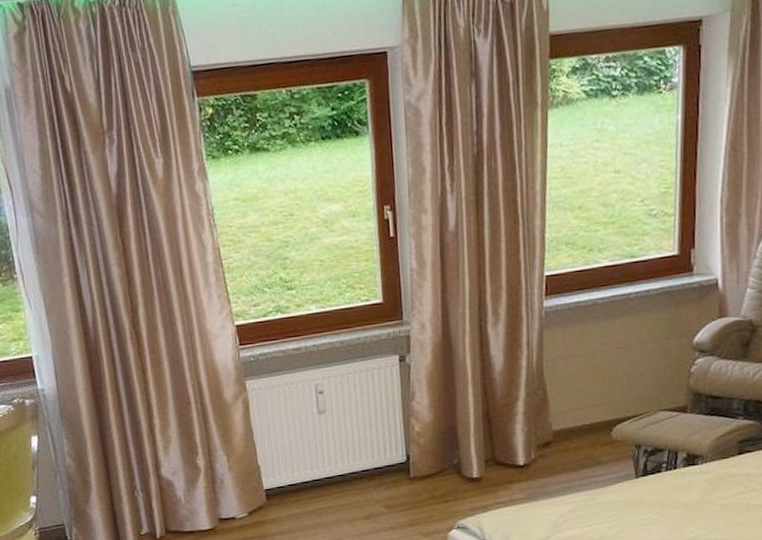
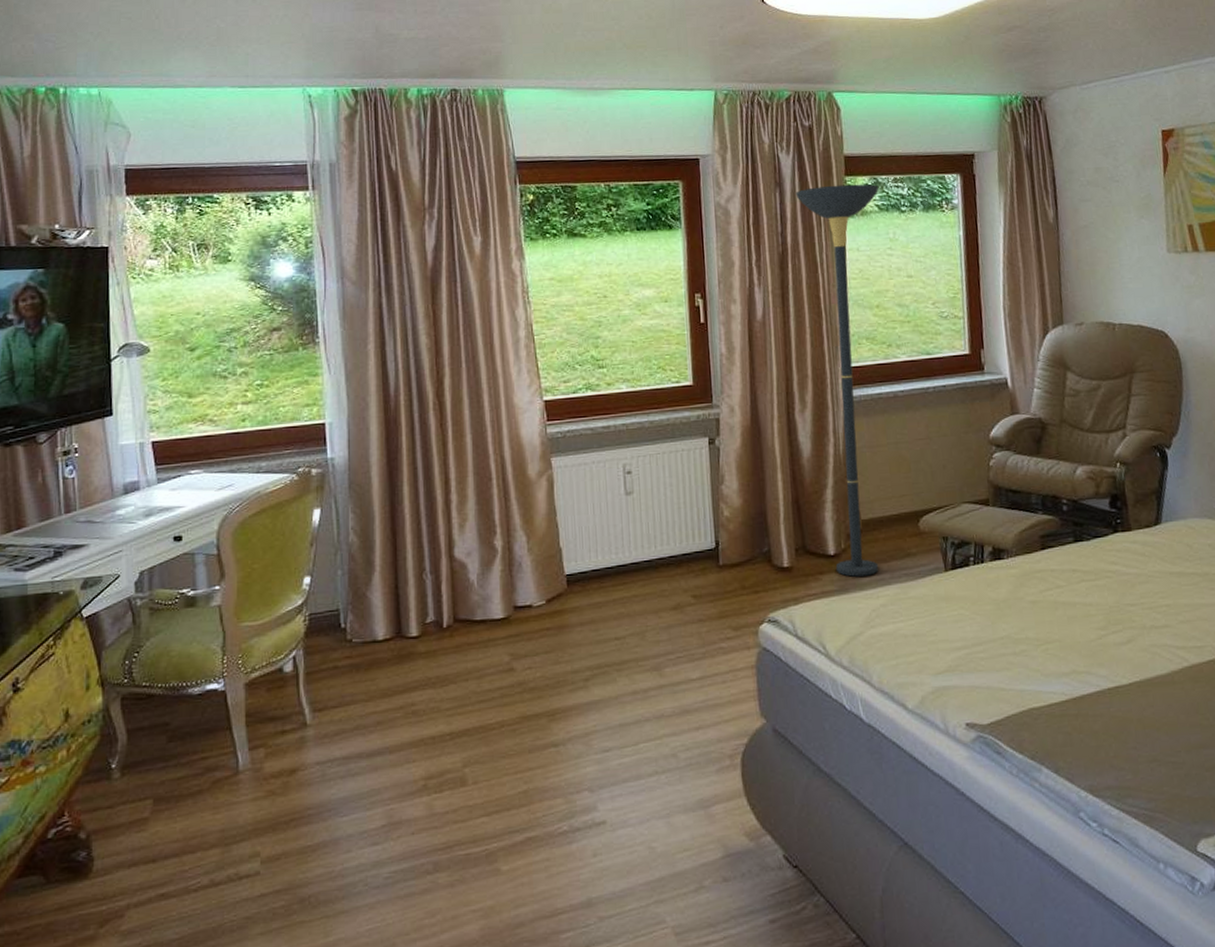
floor lamp: none [493,66,587,485] -> present [795,184,879,577]

